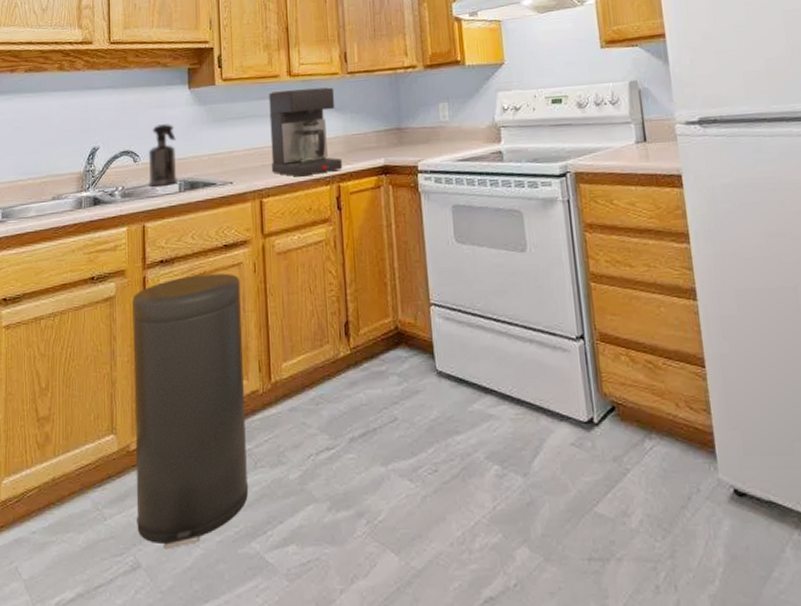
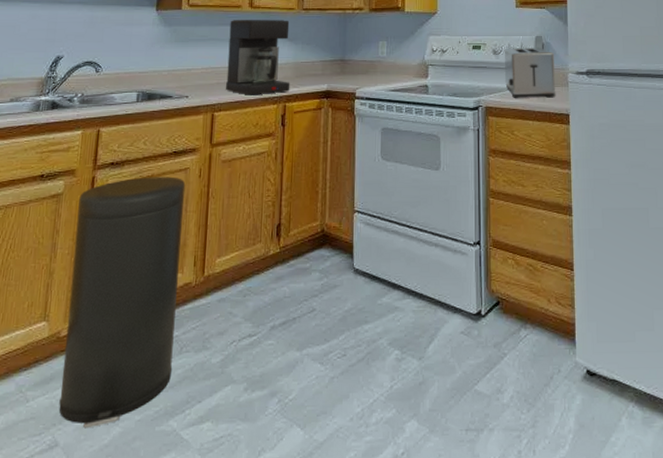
spray bottle: present [148,124,177,188] -> none [108,40,139,97]
toaster: none [591,95,662,160] -> present [504,48,556,98]

